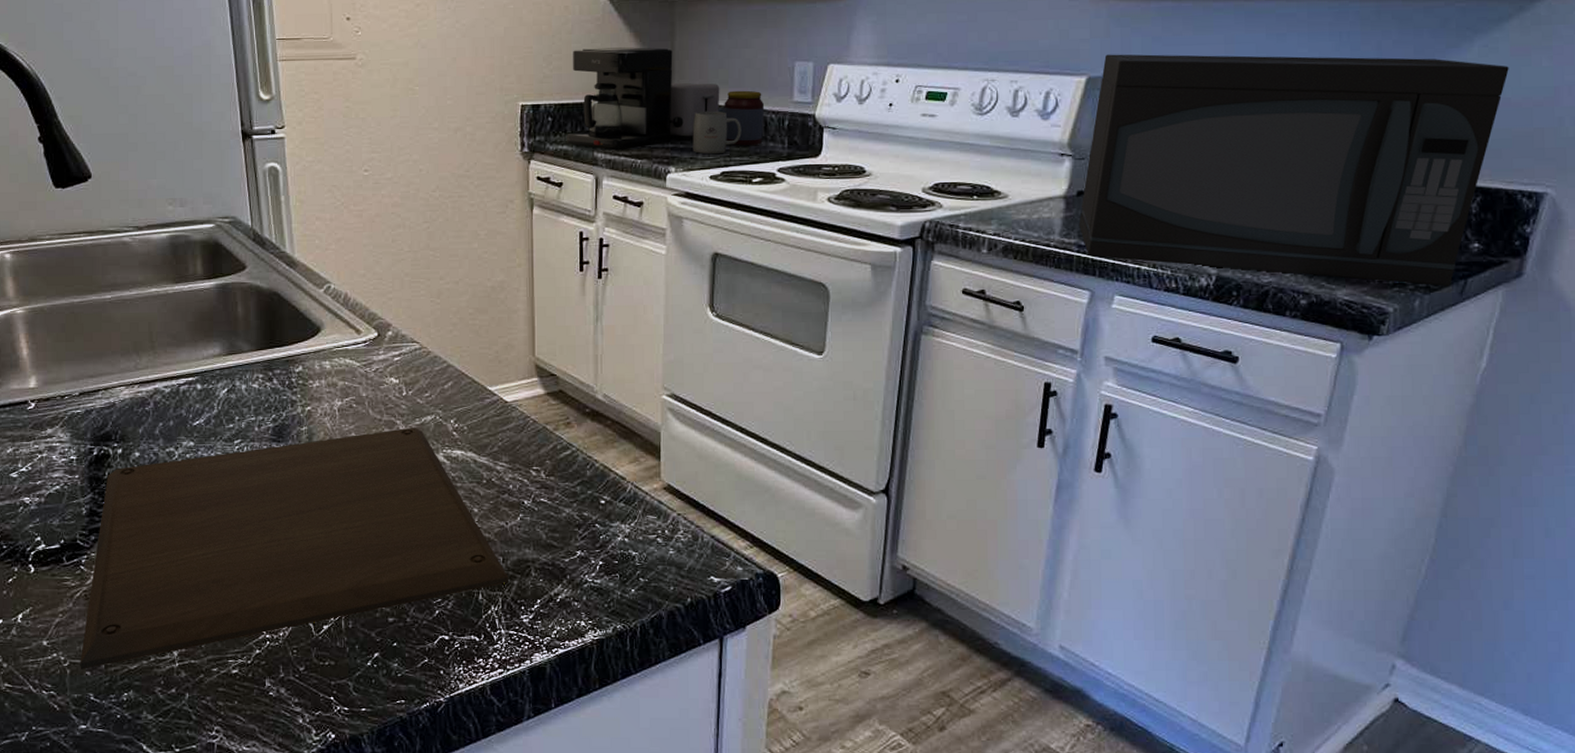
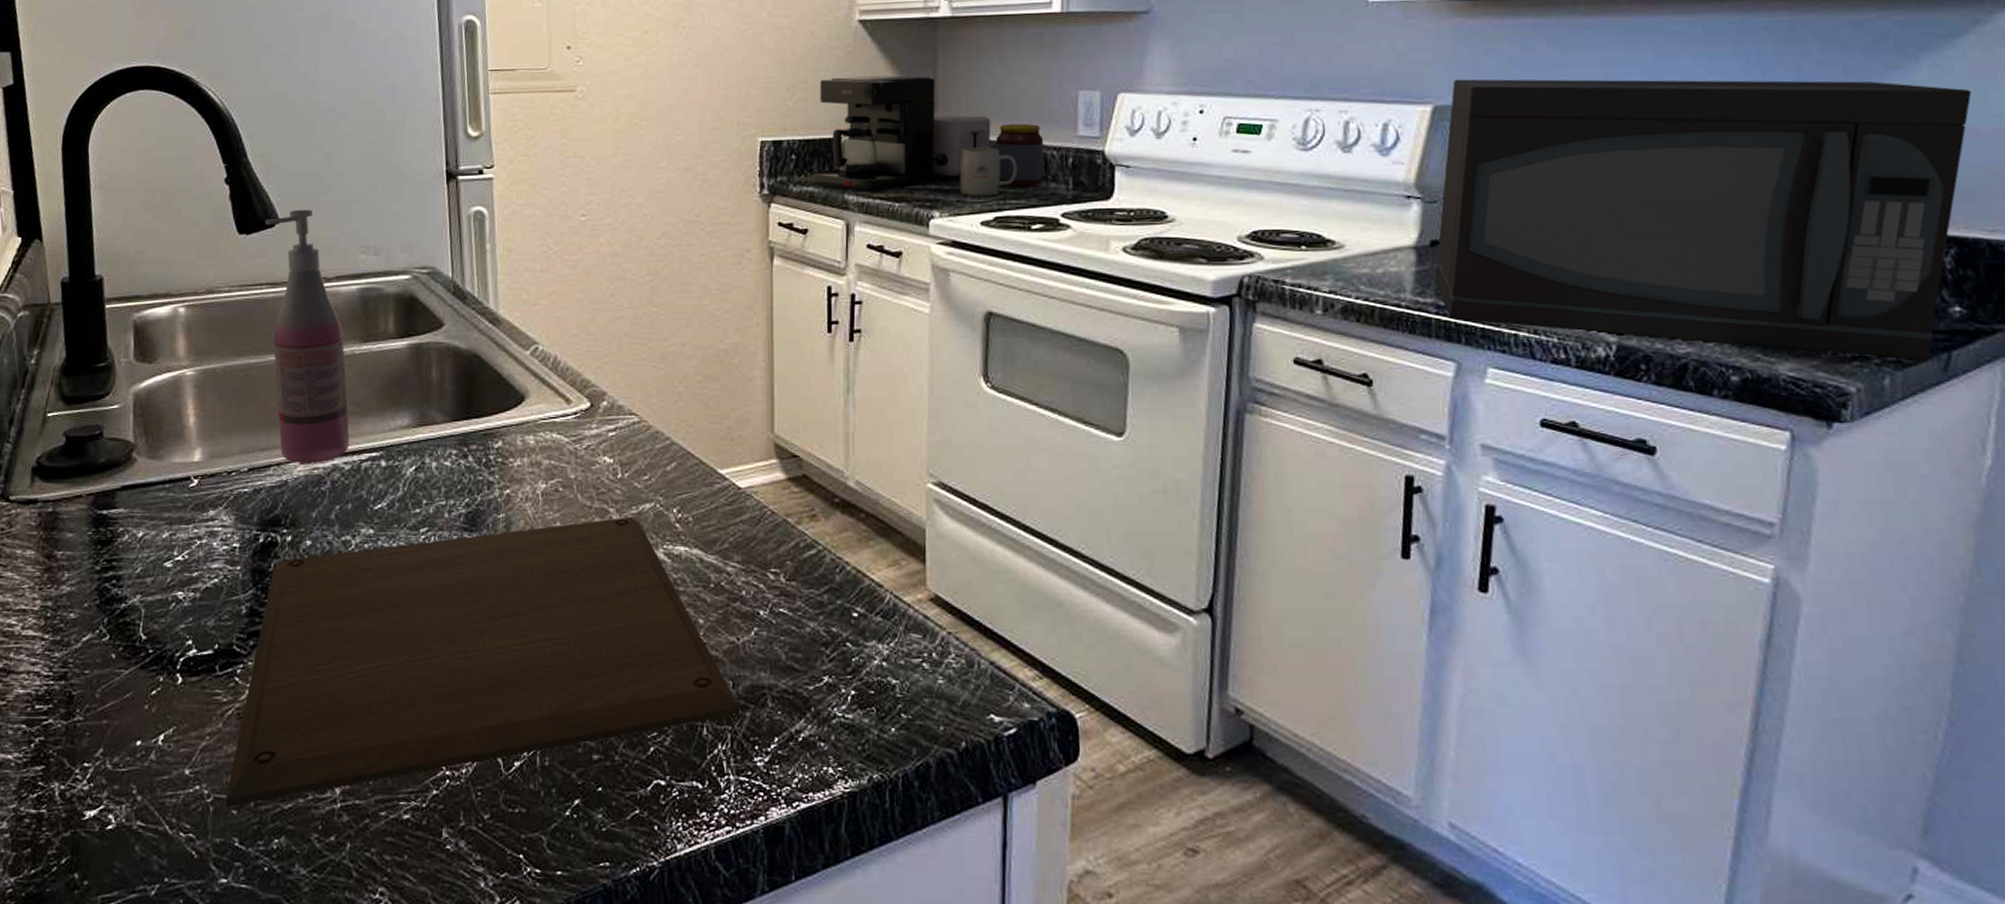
soap dispenser: none [78,165,168,388] -> present [264,209,350,463]

